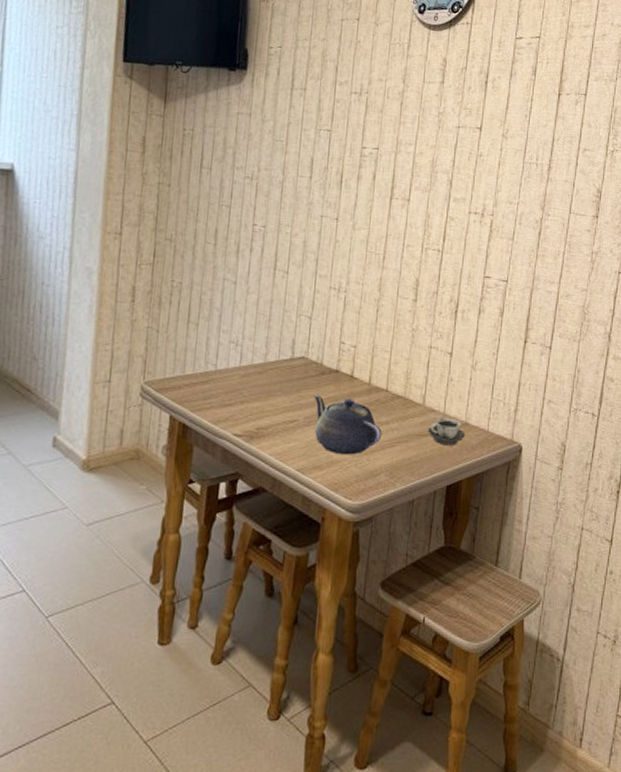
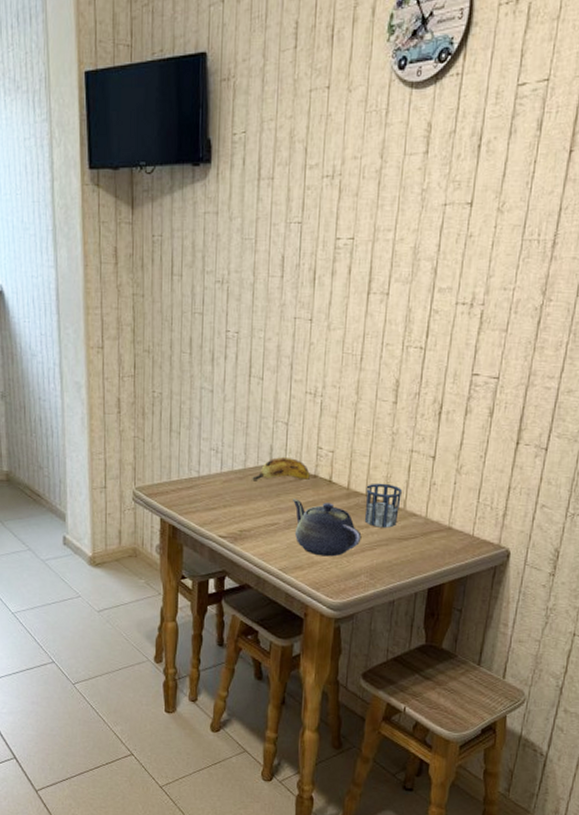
banana: none [272,351,332,376] -> present [252,457,310,482]
cup: none [384,378,421,424] -> present [364,483,402,528]
cup: present [428,417,466,446] -> none [409,521,449,550]

